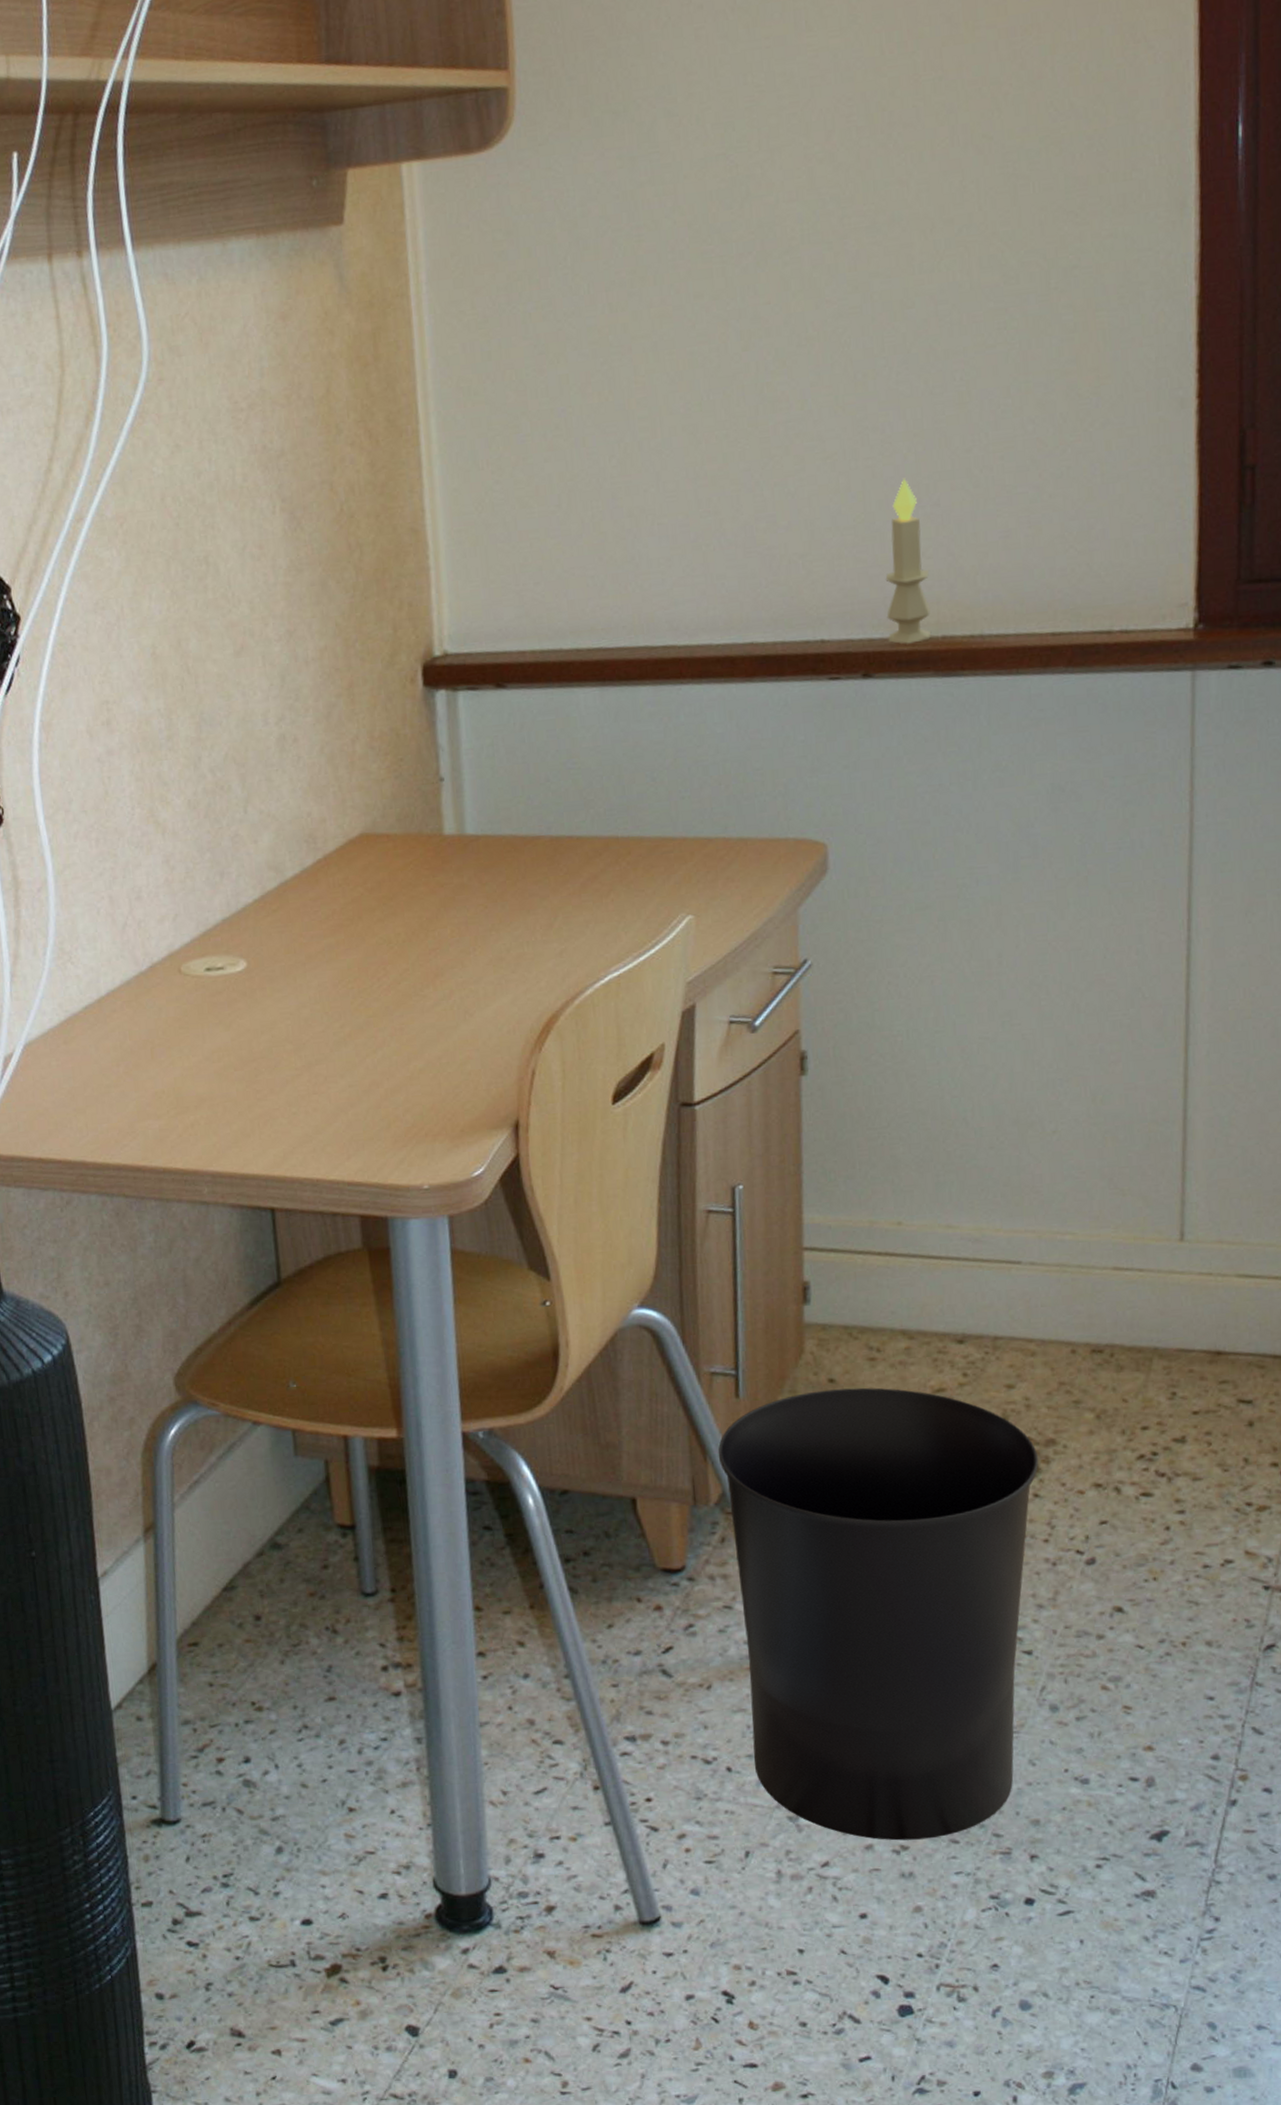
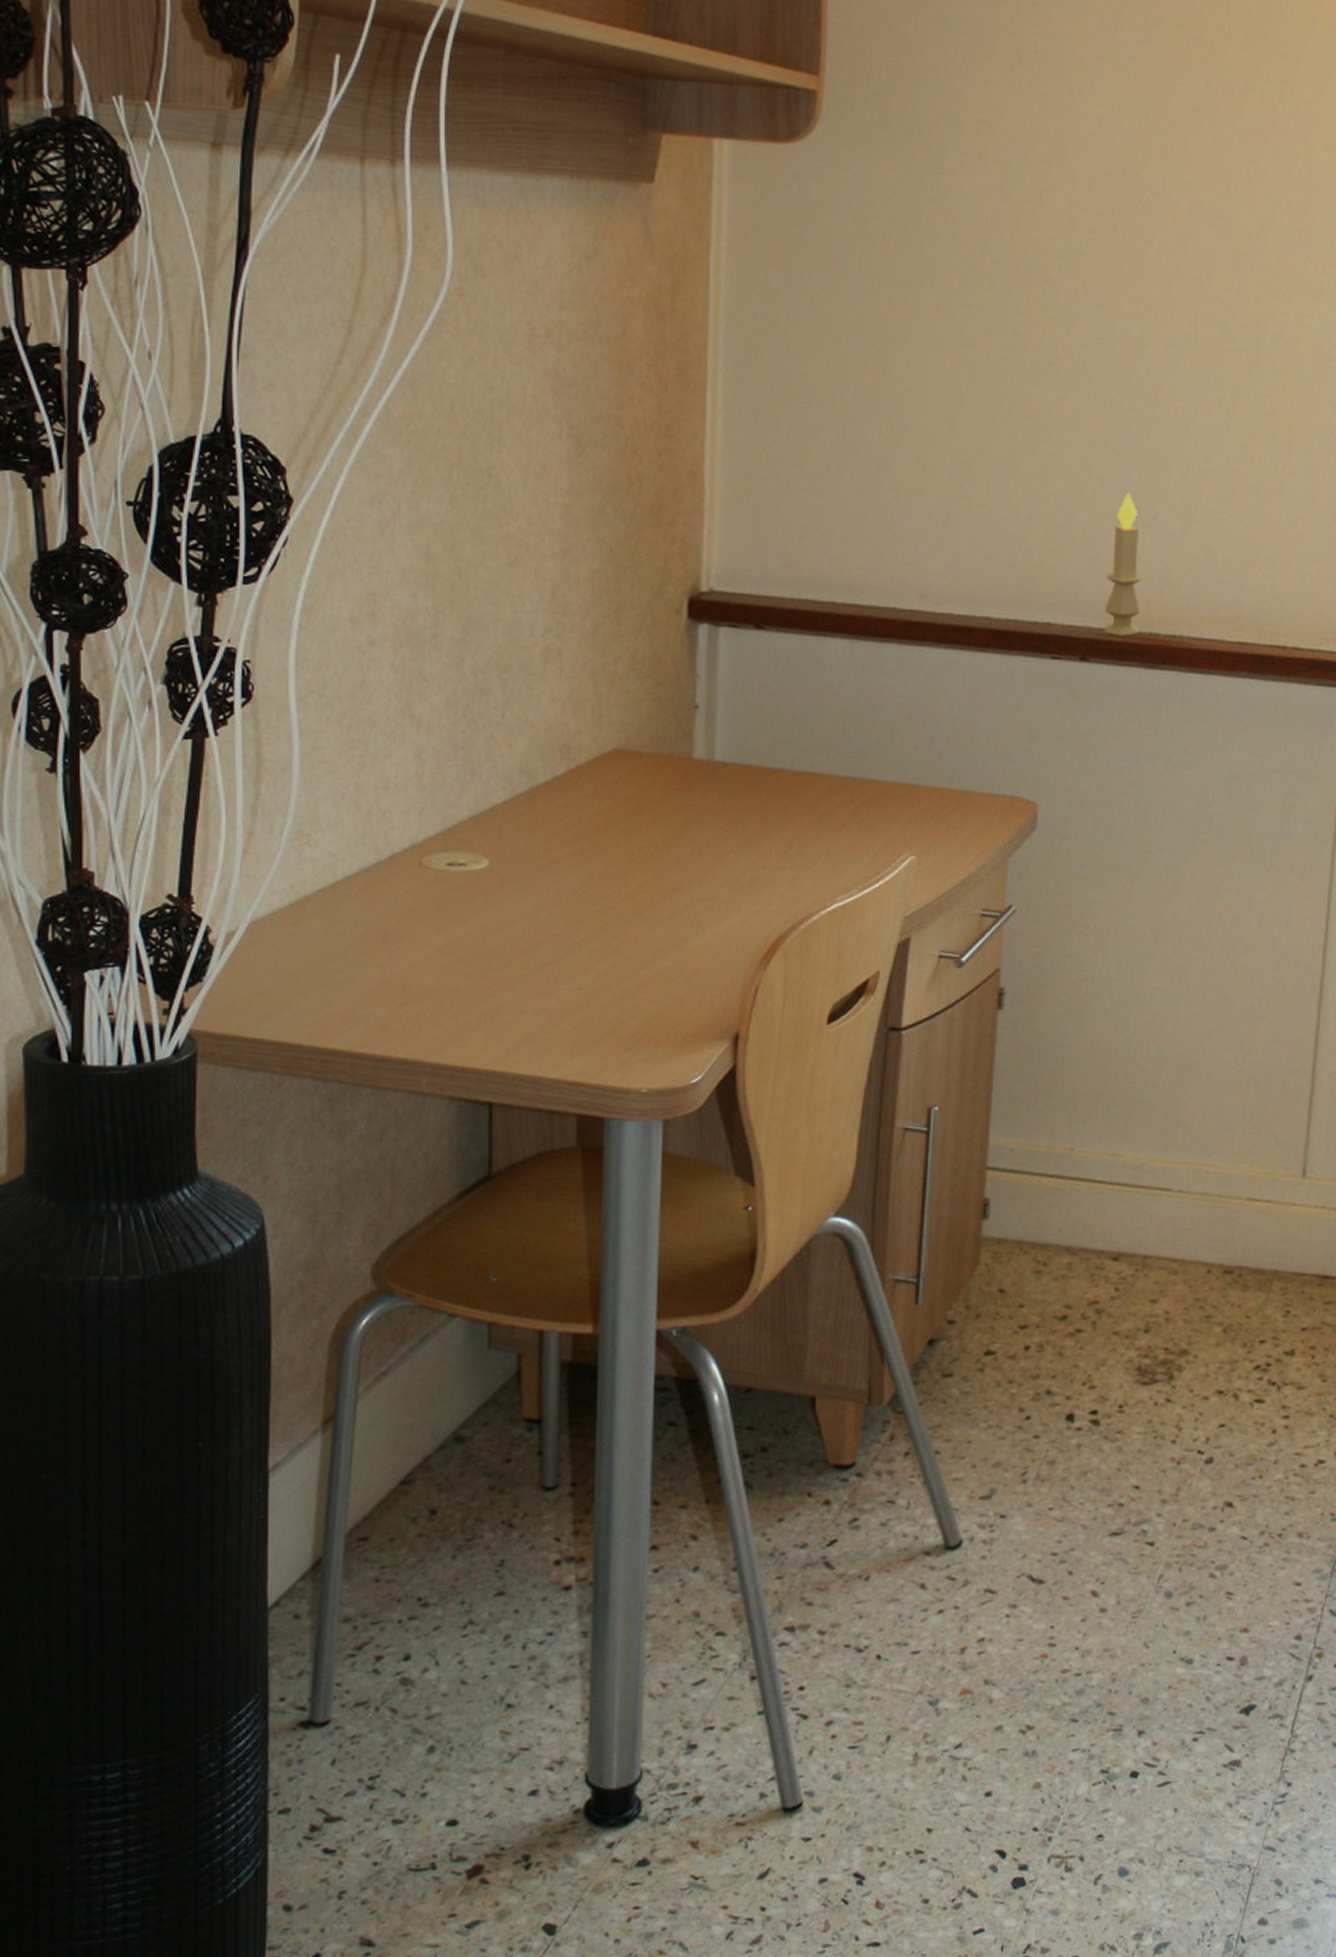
waste bin: present [718,1387,1038,1841] -> none [894,1298,1172,1721]

